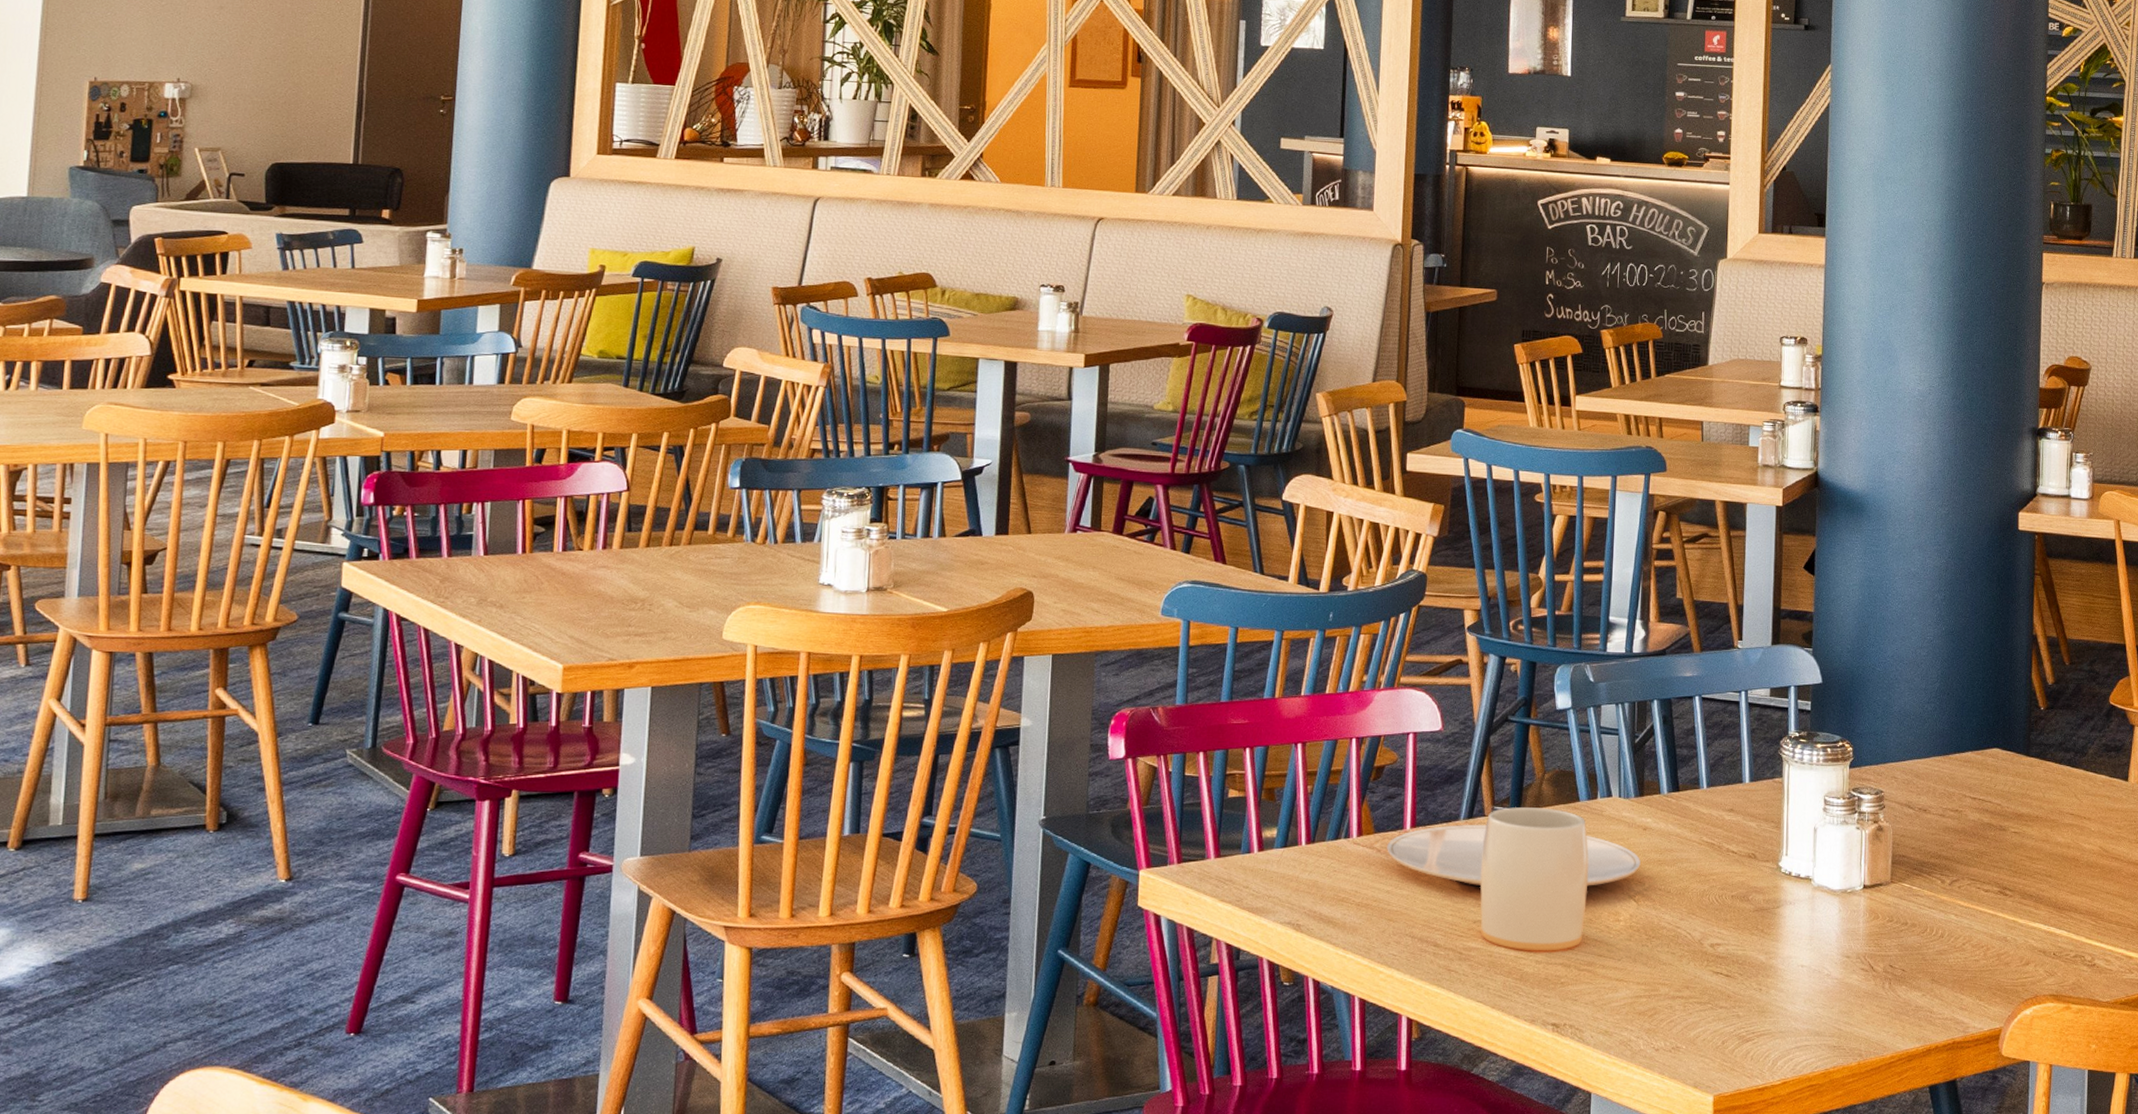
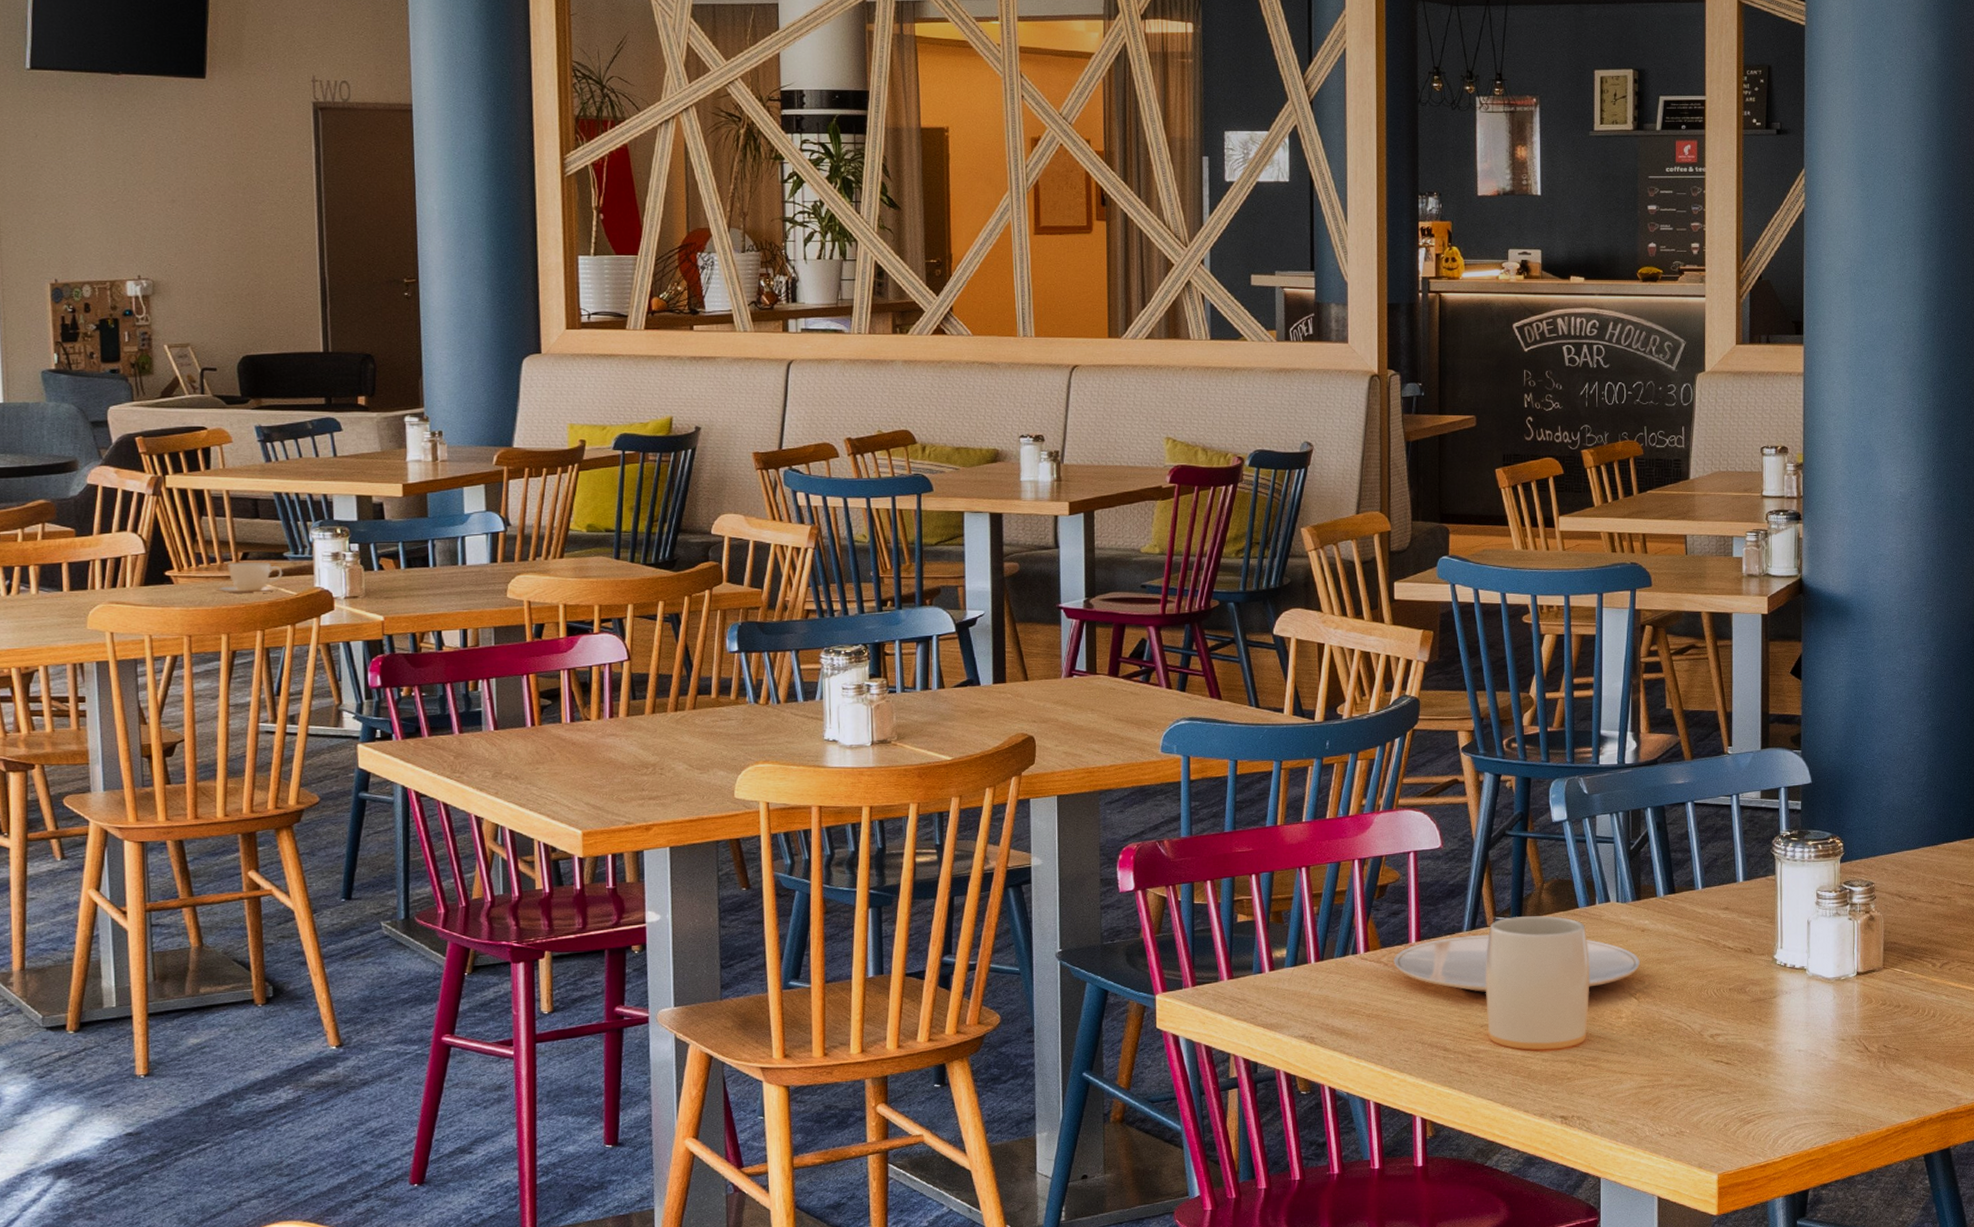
teacup: none [219,369,287,403] -> present [218,562,283,595]

